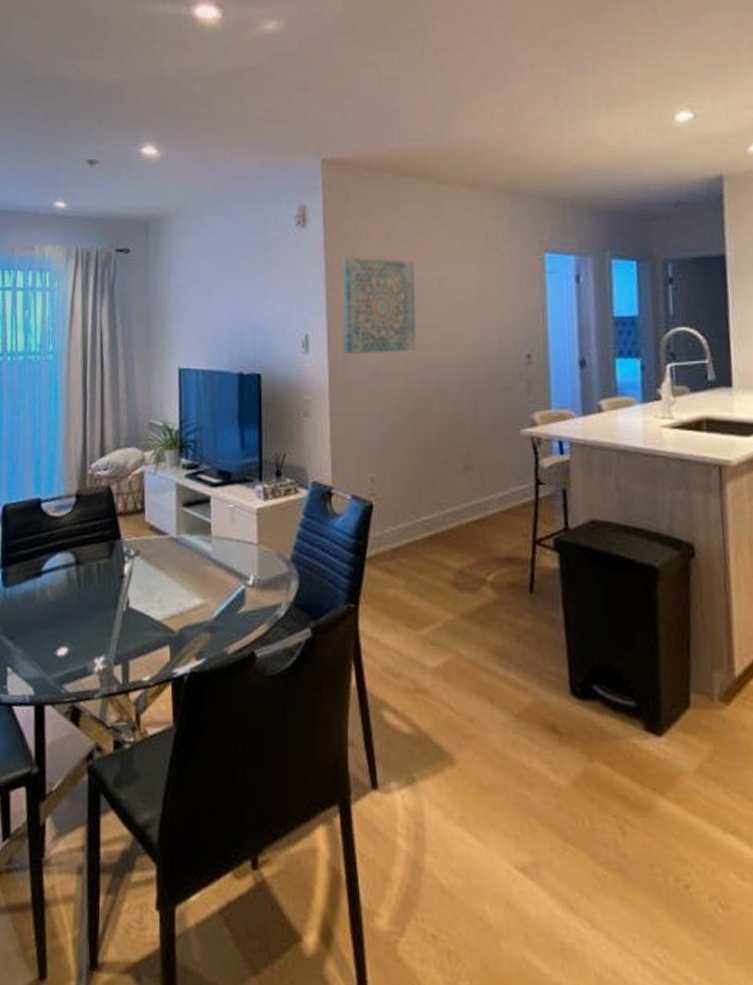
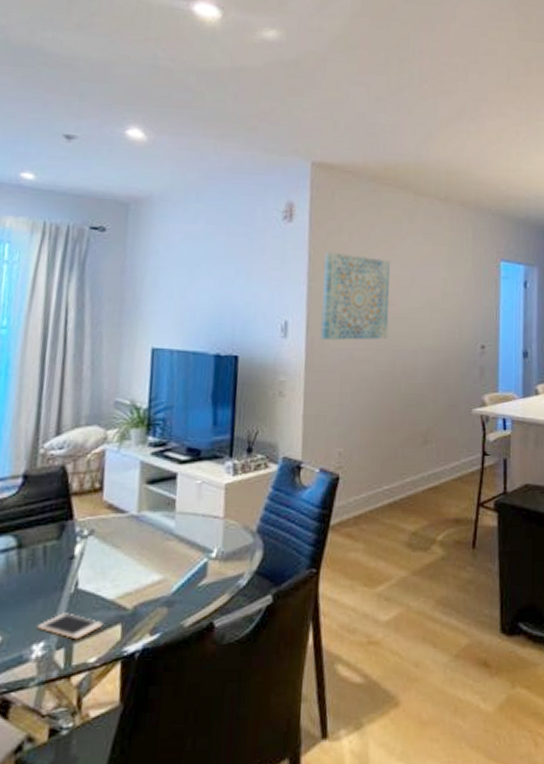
cell phone: none [97,630,154,657] -> present [36,612,104,640]

